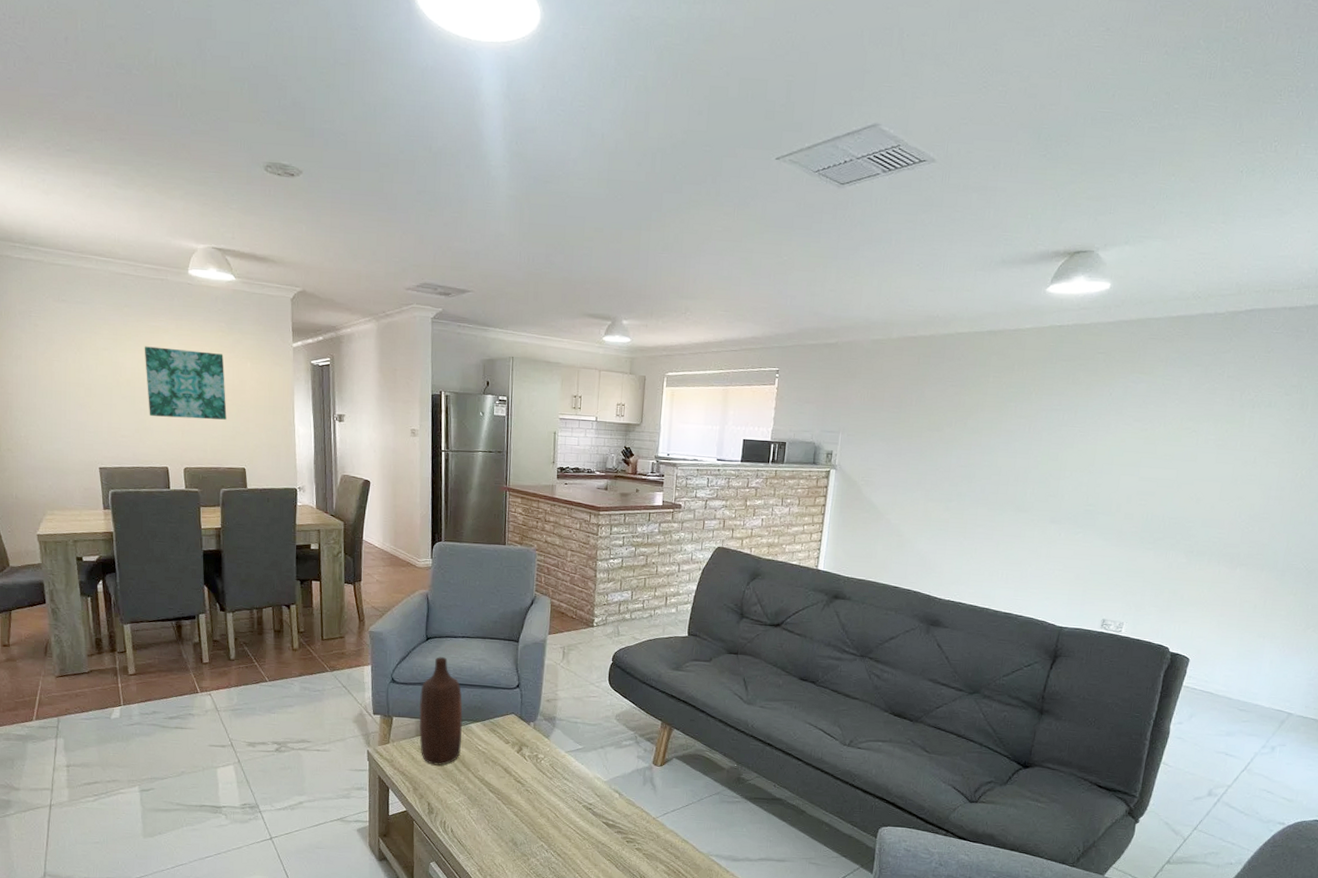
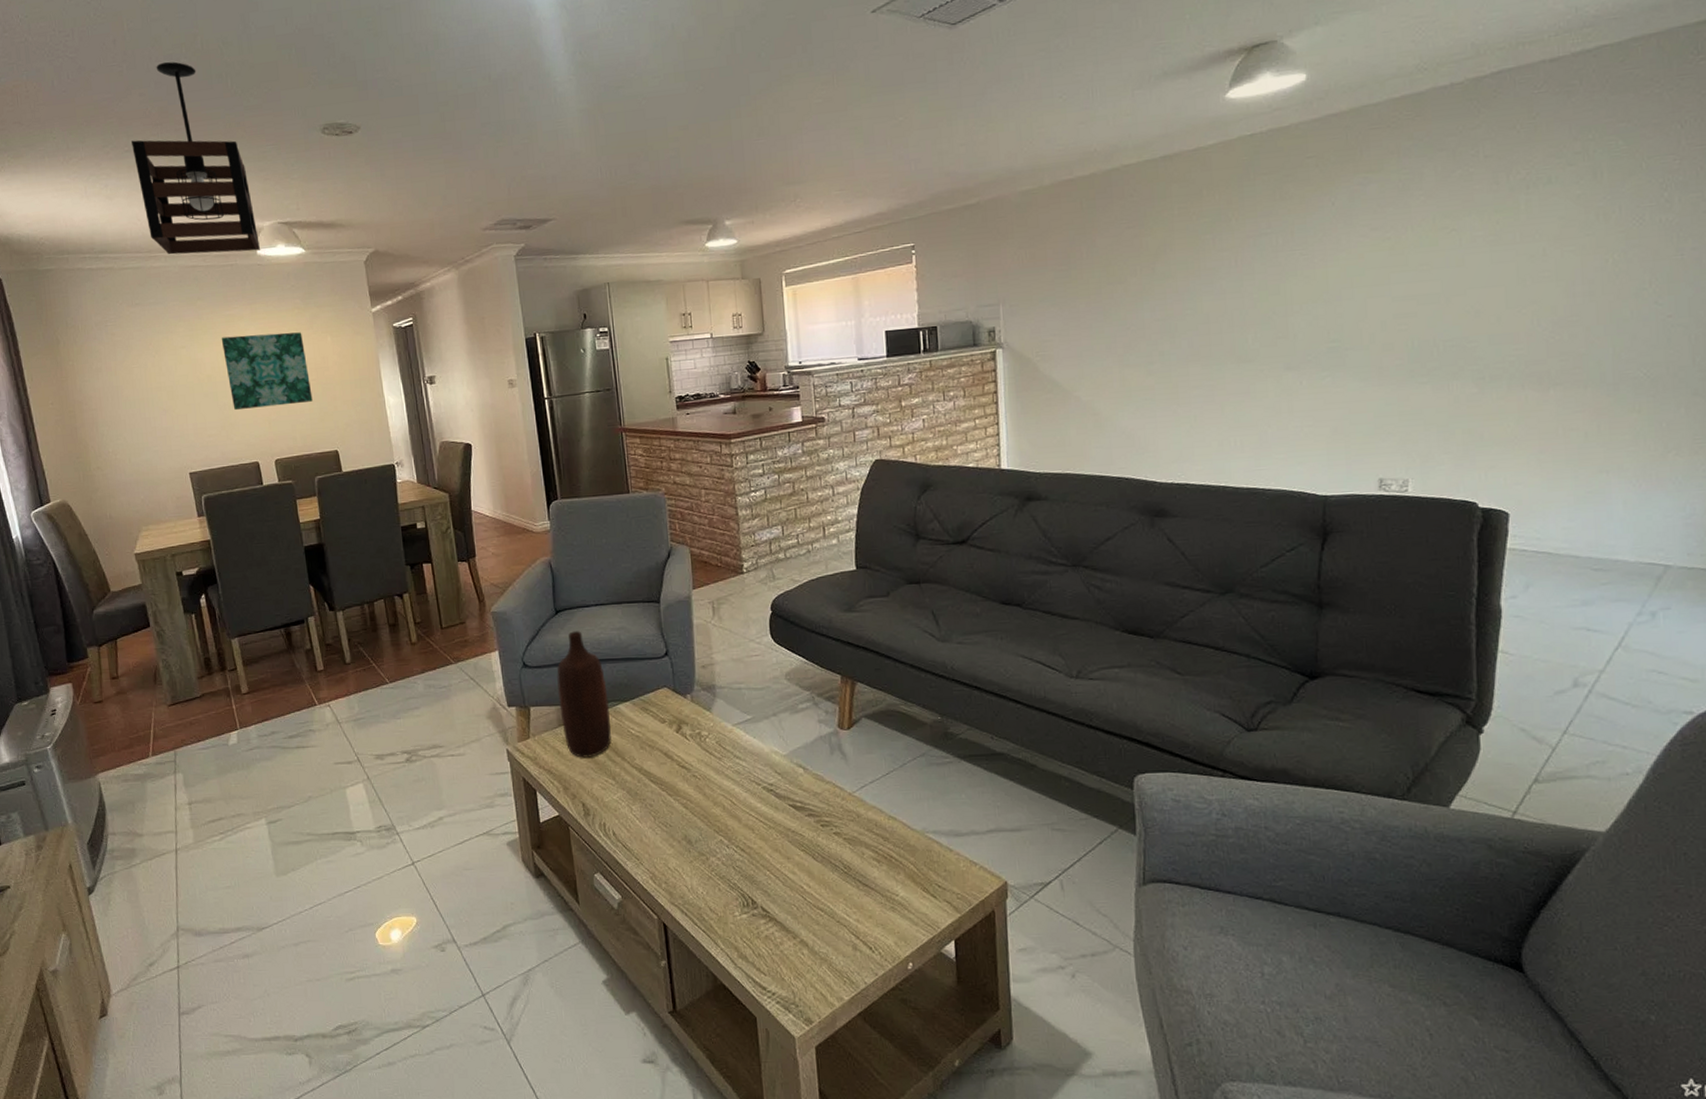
pendant light: none [74,70,192,270] -> present [132,61,260,255]

